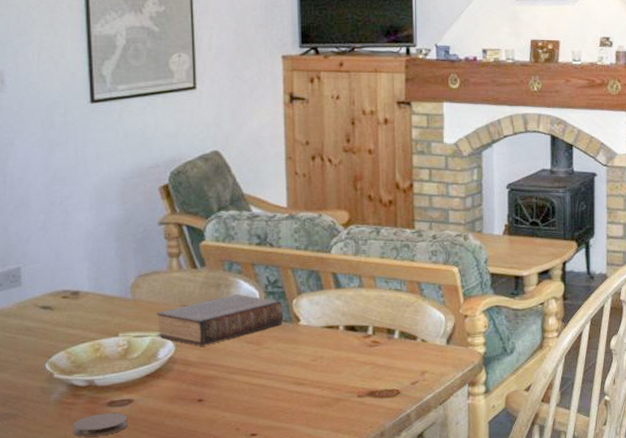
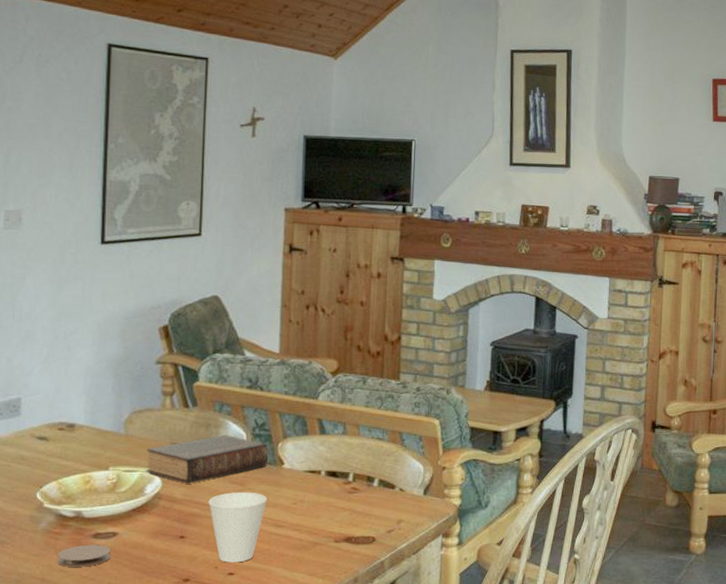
cup: none [224,351,285,424] -> present [208,492,267,563]

